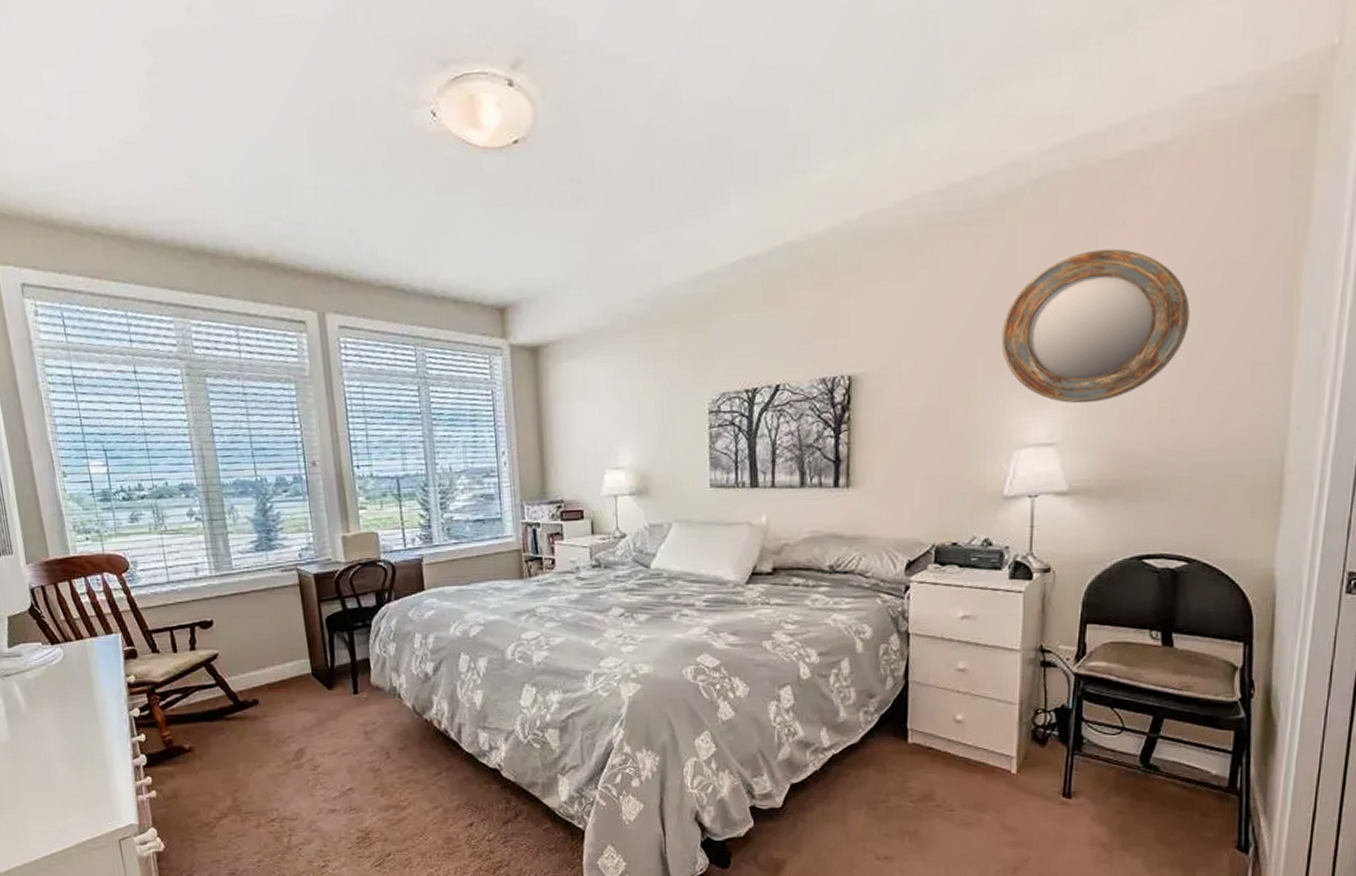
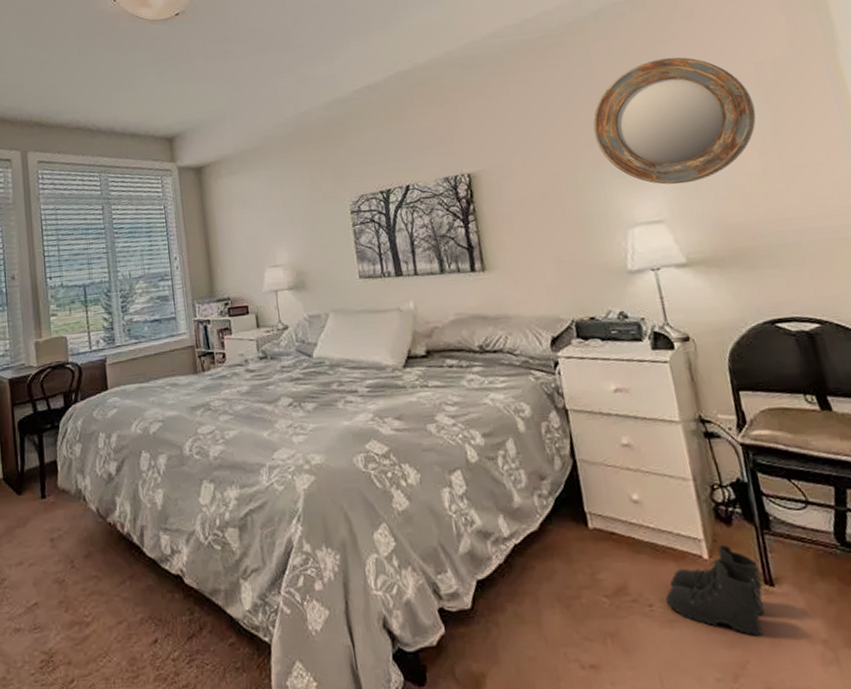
boots: none [967,762,1064,838] -> present [665,545,766,636]

